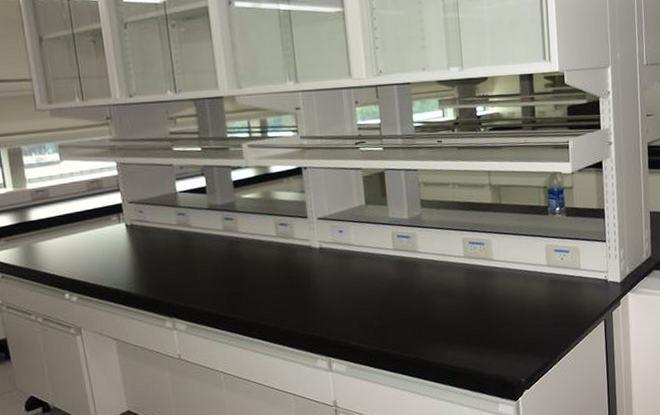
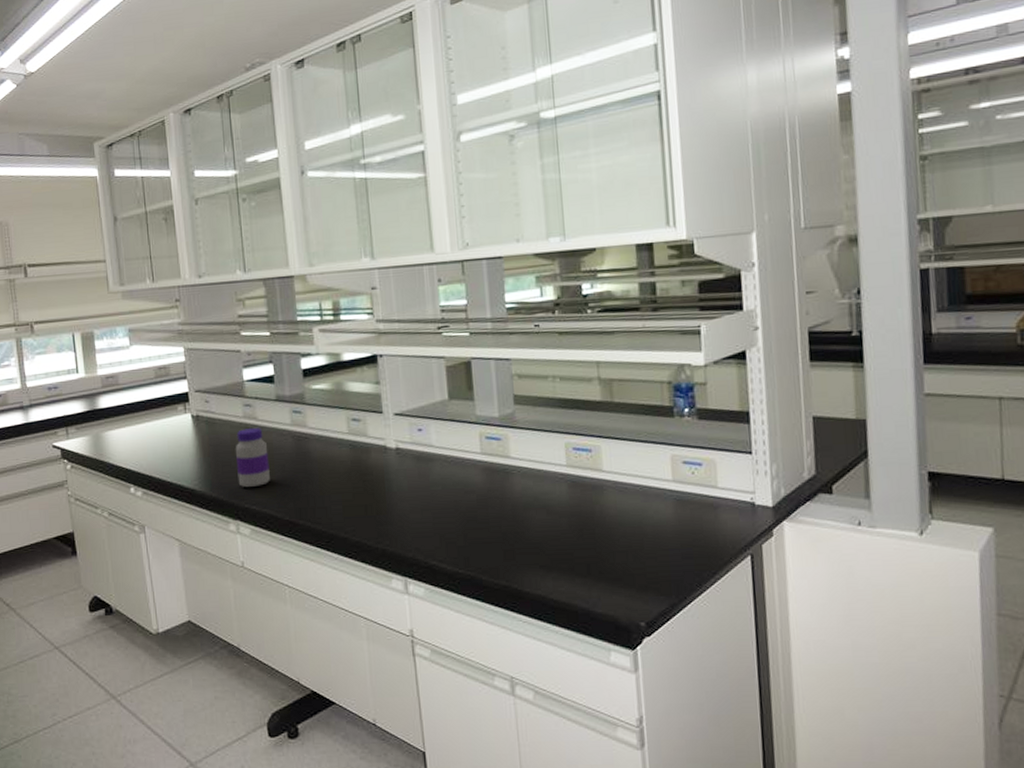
jar: none [169,234,204,288] -> present [235,428,270,488]

